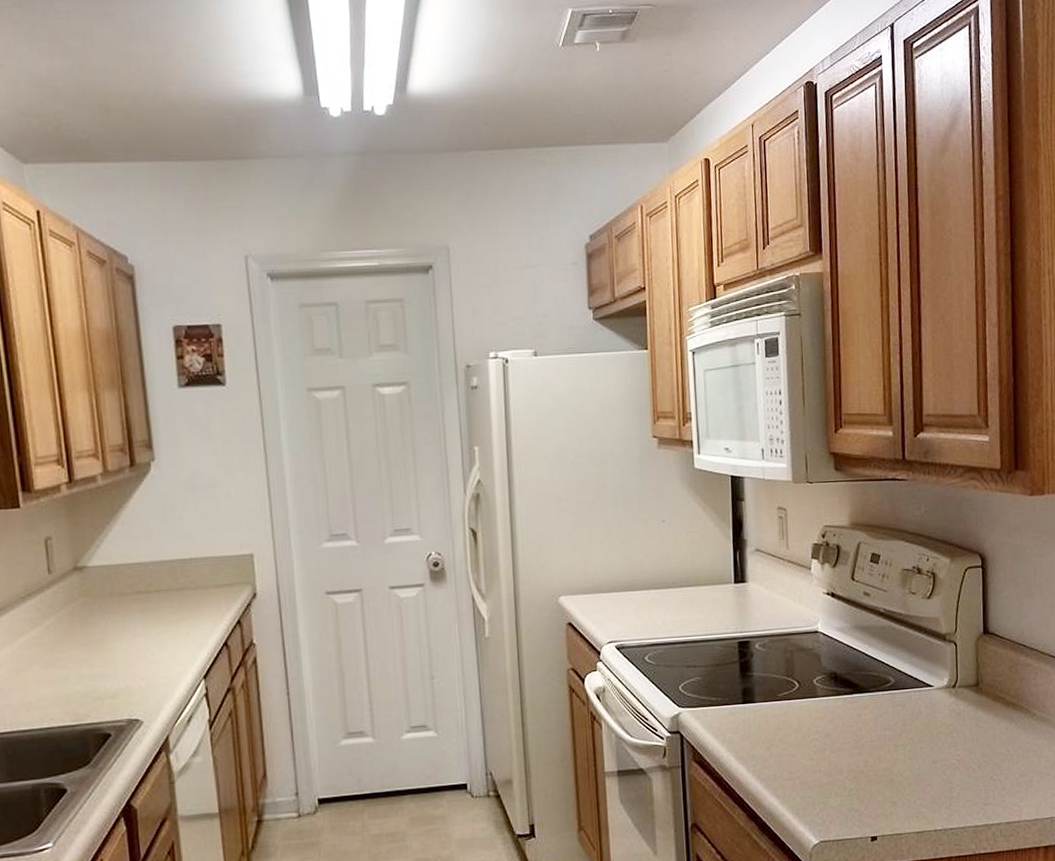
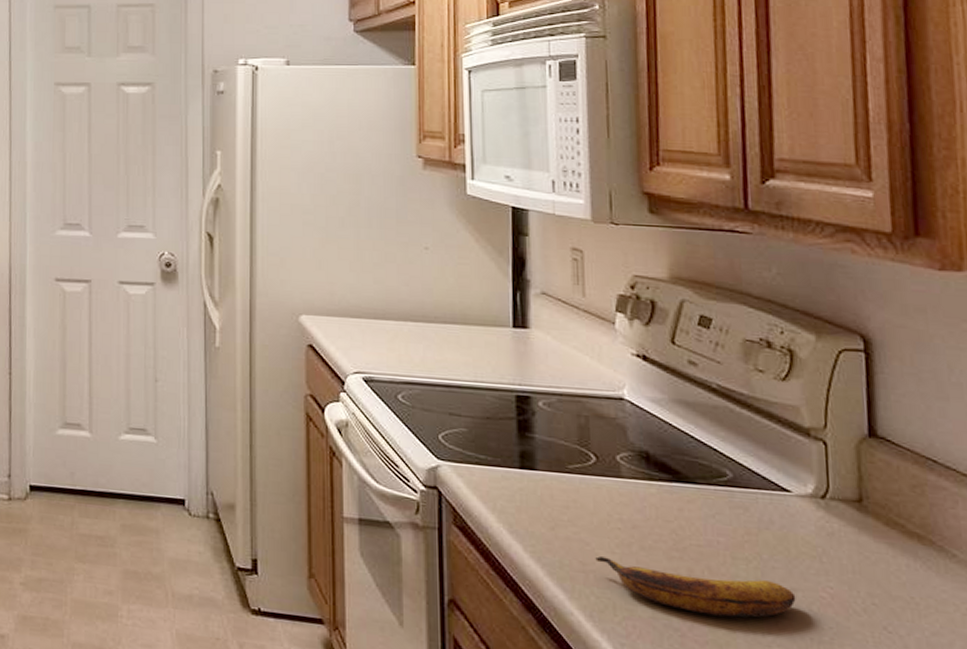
banana: none [800,759,936,795] -> present [595,556,796,618]

